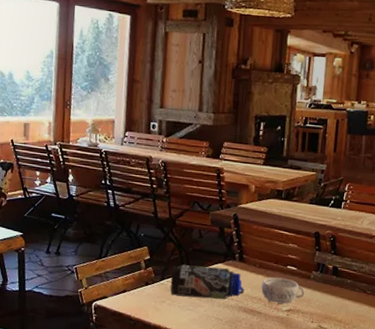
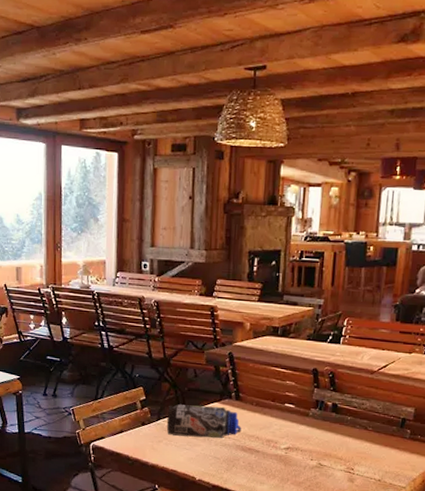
decorative bowl: present [261,277,305,304] -> none [258,415,304,442]

